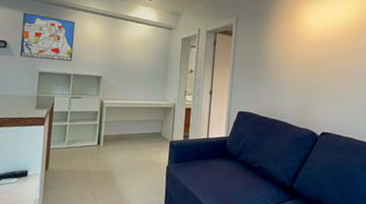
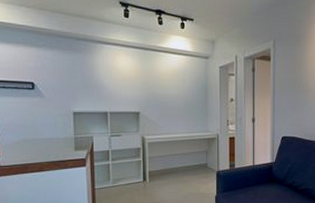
wall art: present [20,12,75,62] -> none [48,50,107,100]

